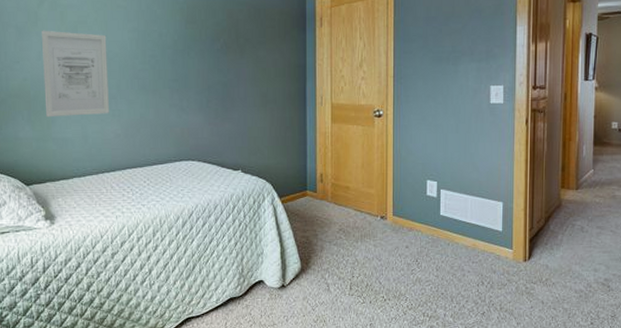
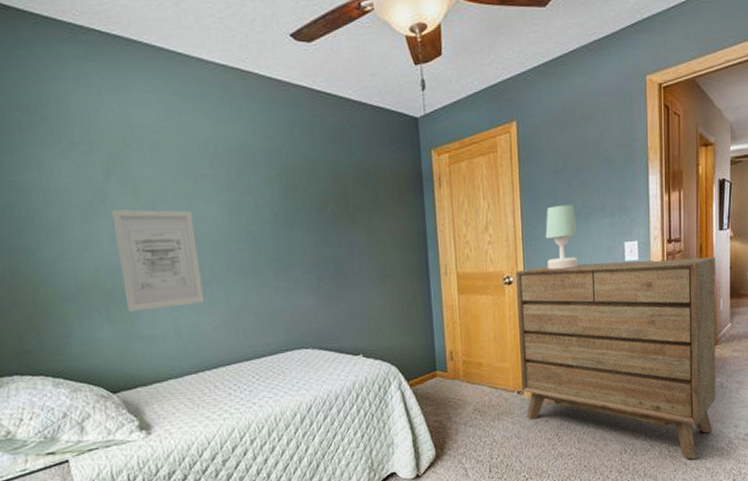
dresser: none [384,103,580,299] -> present [515,257,716,460]
table lamp: none [415,48,445,106] -> present [545,204,578,270]

